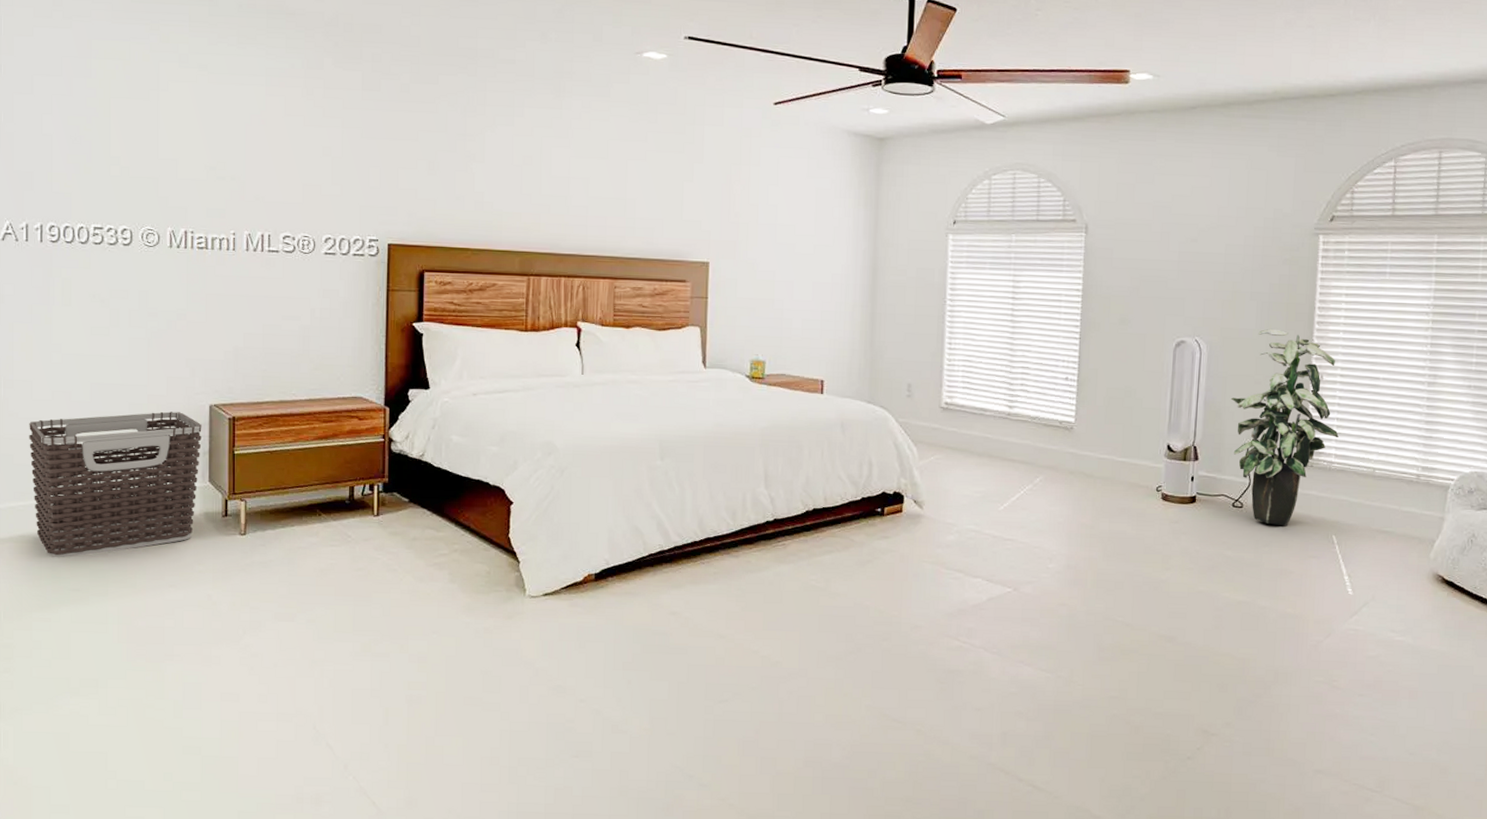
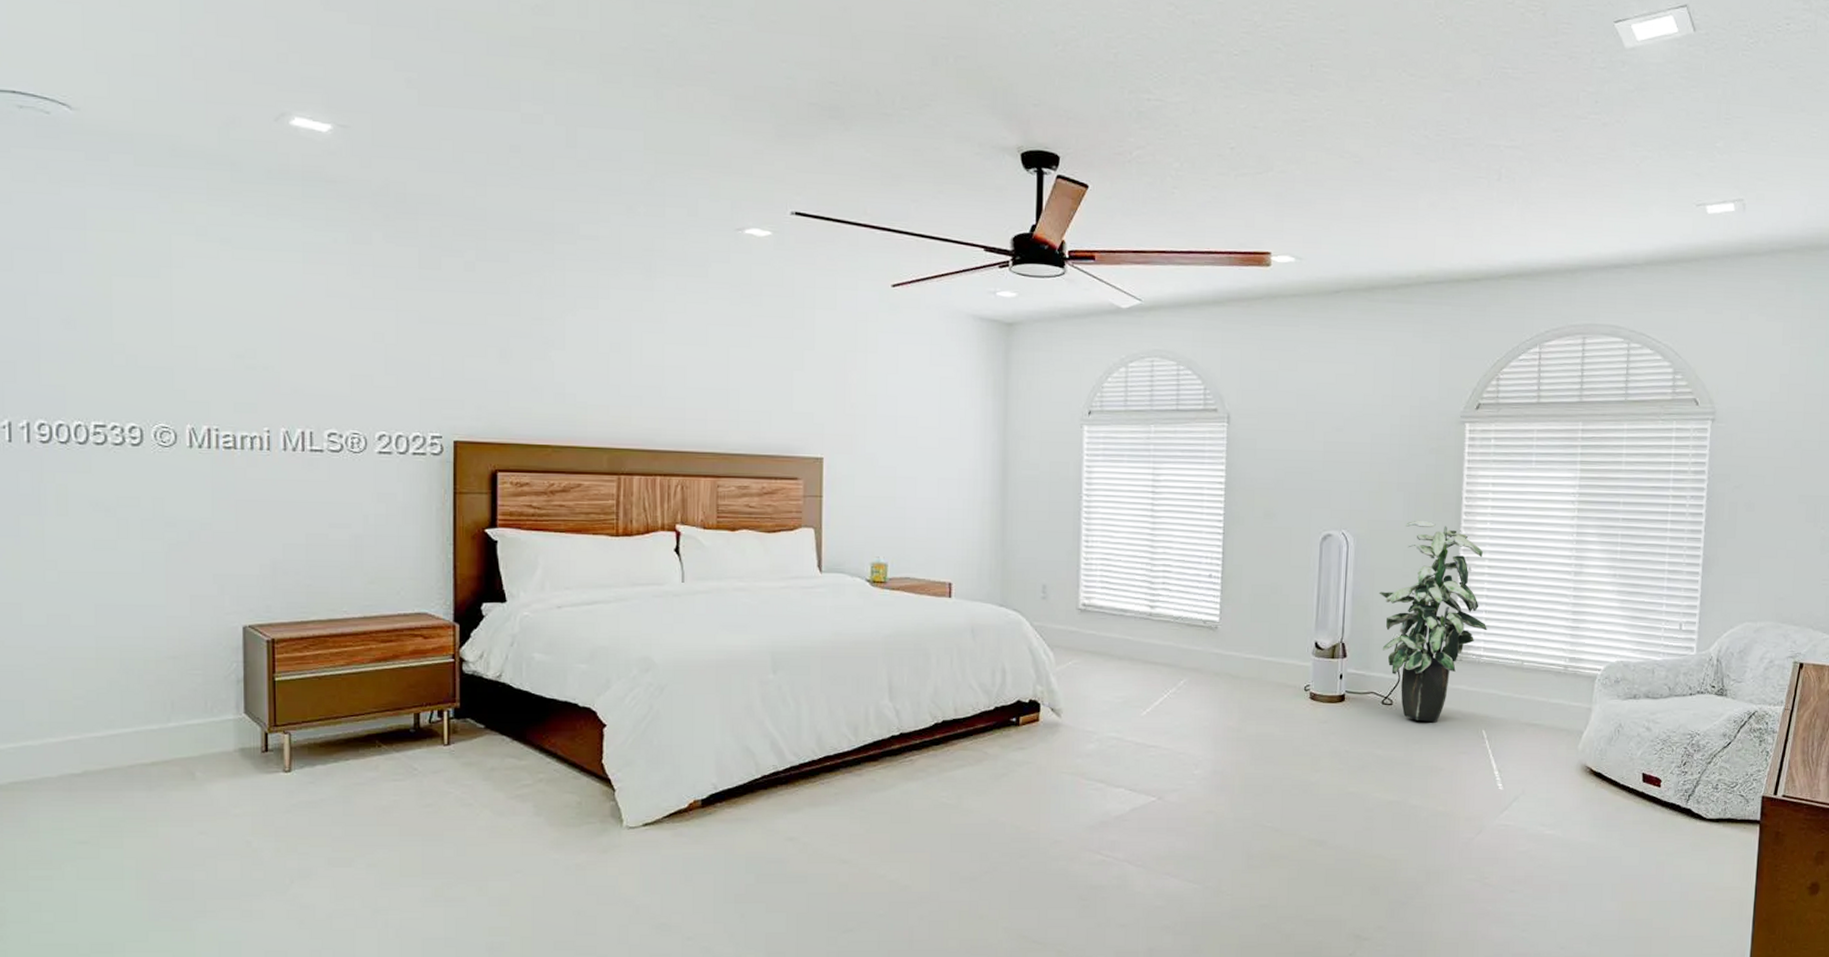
clothes hamper: present [29,411,202,558] -> none [19,635,235,807]

